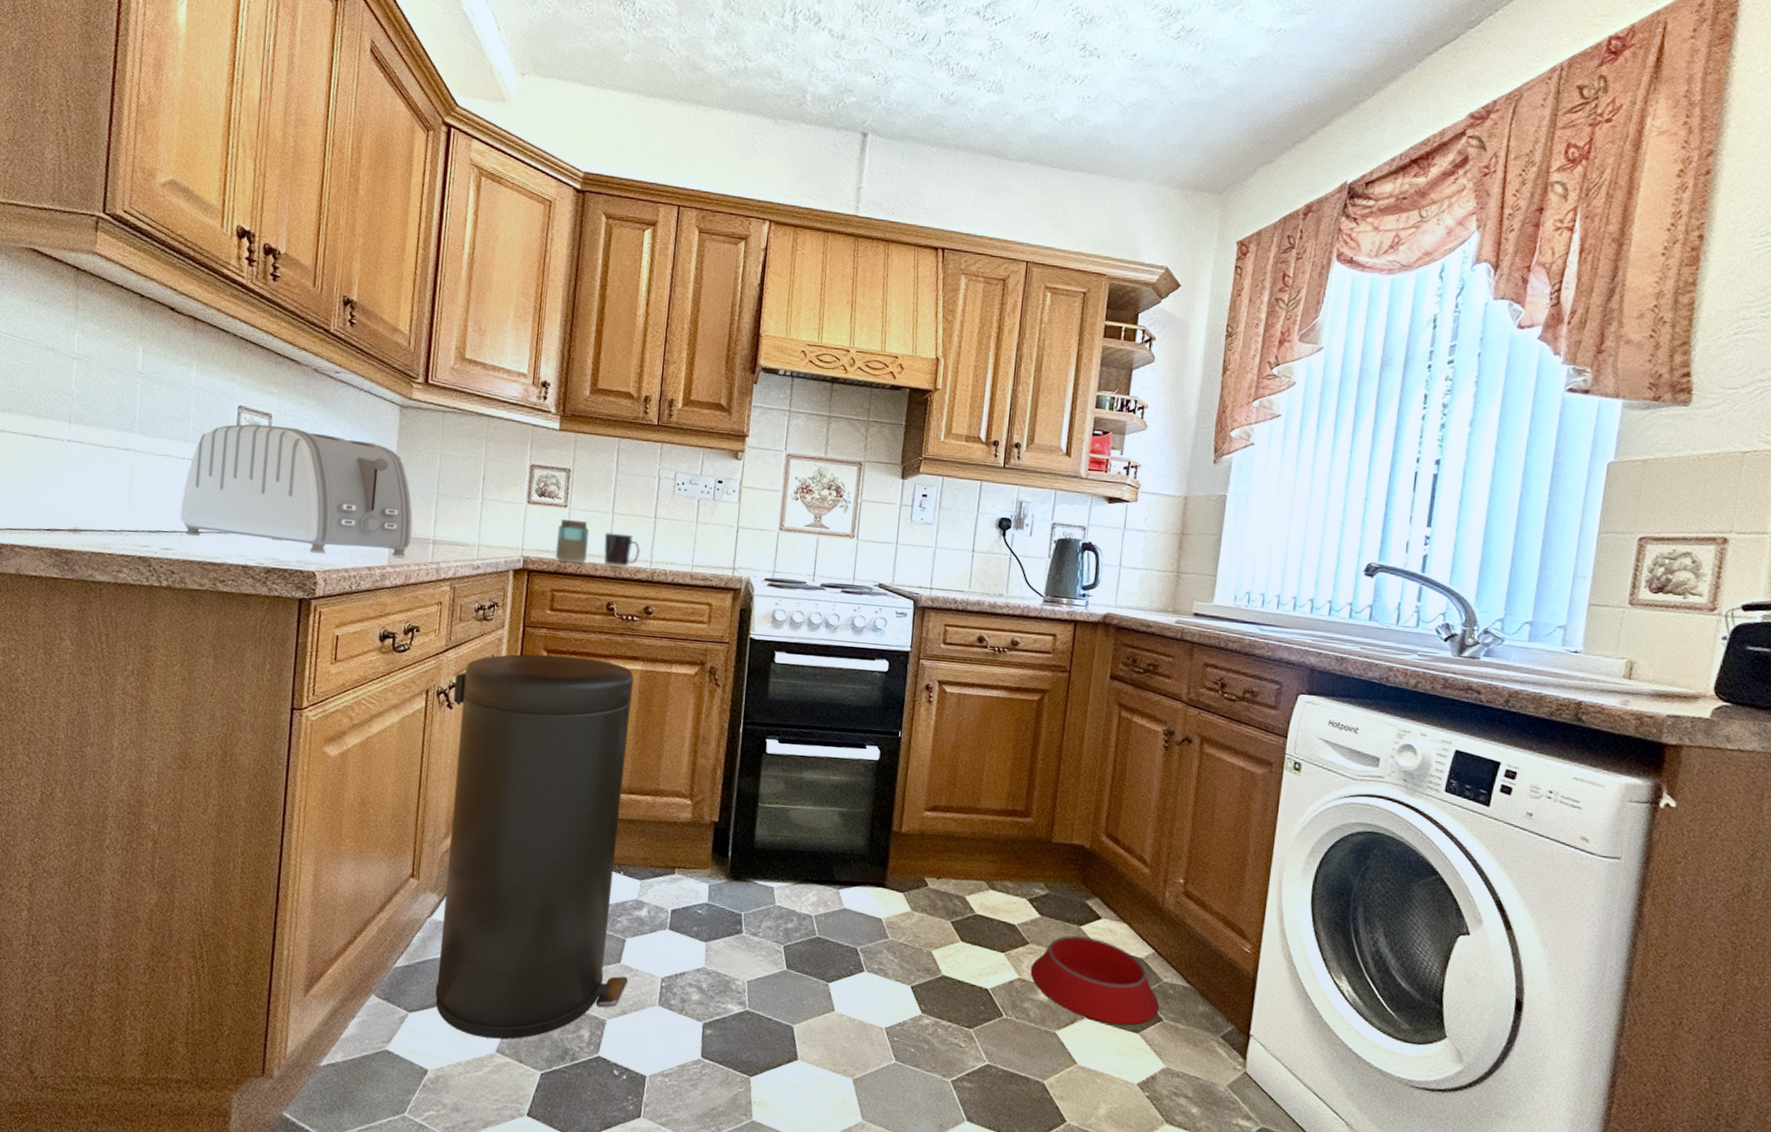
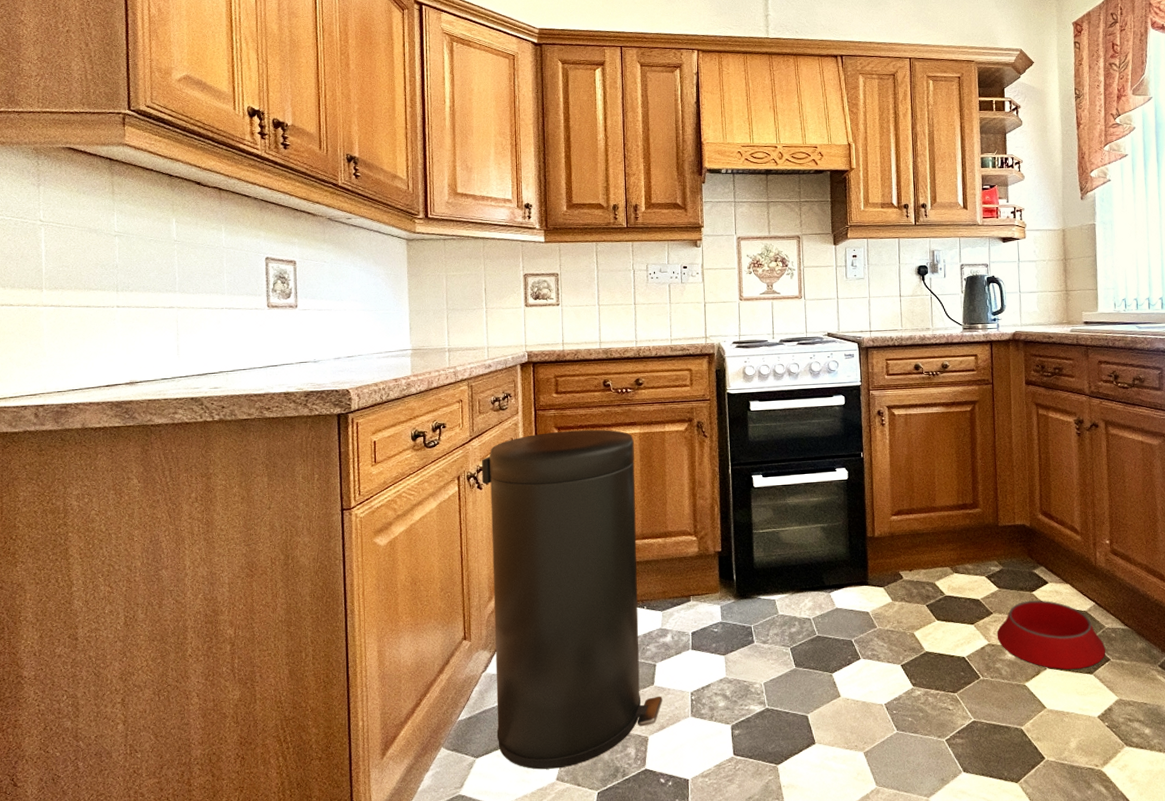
toaster: present [180,424,413,558] -> none [224,269,429,374]
peanut butter: present [555,519,590,563] -> none [553,315,582,352]
mug: present [604,532,641,568] -> none [594,321,626,350]

